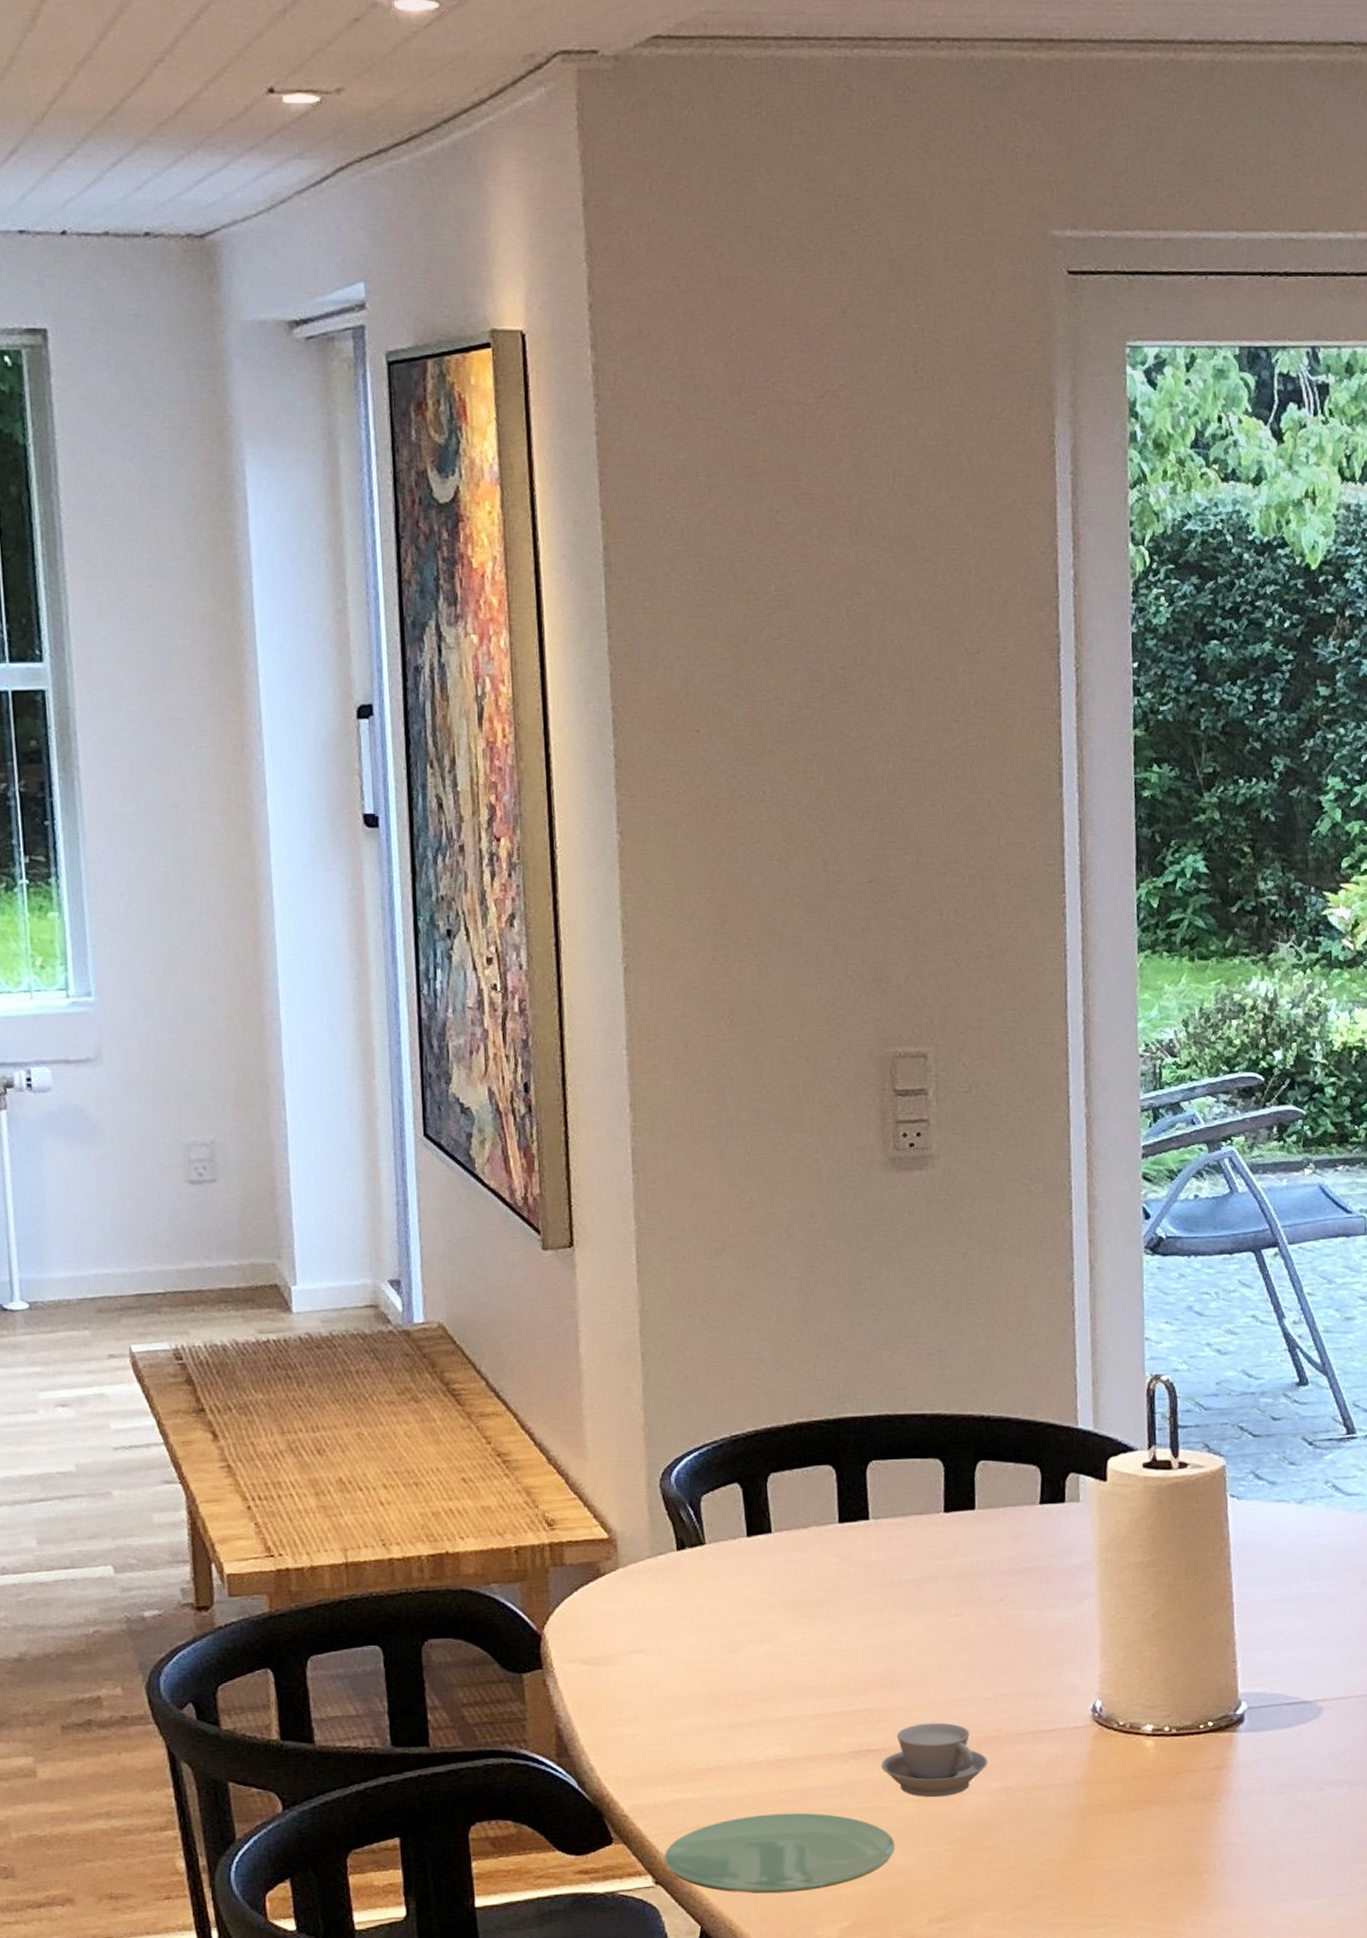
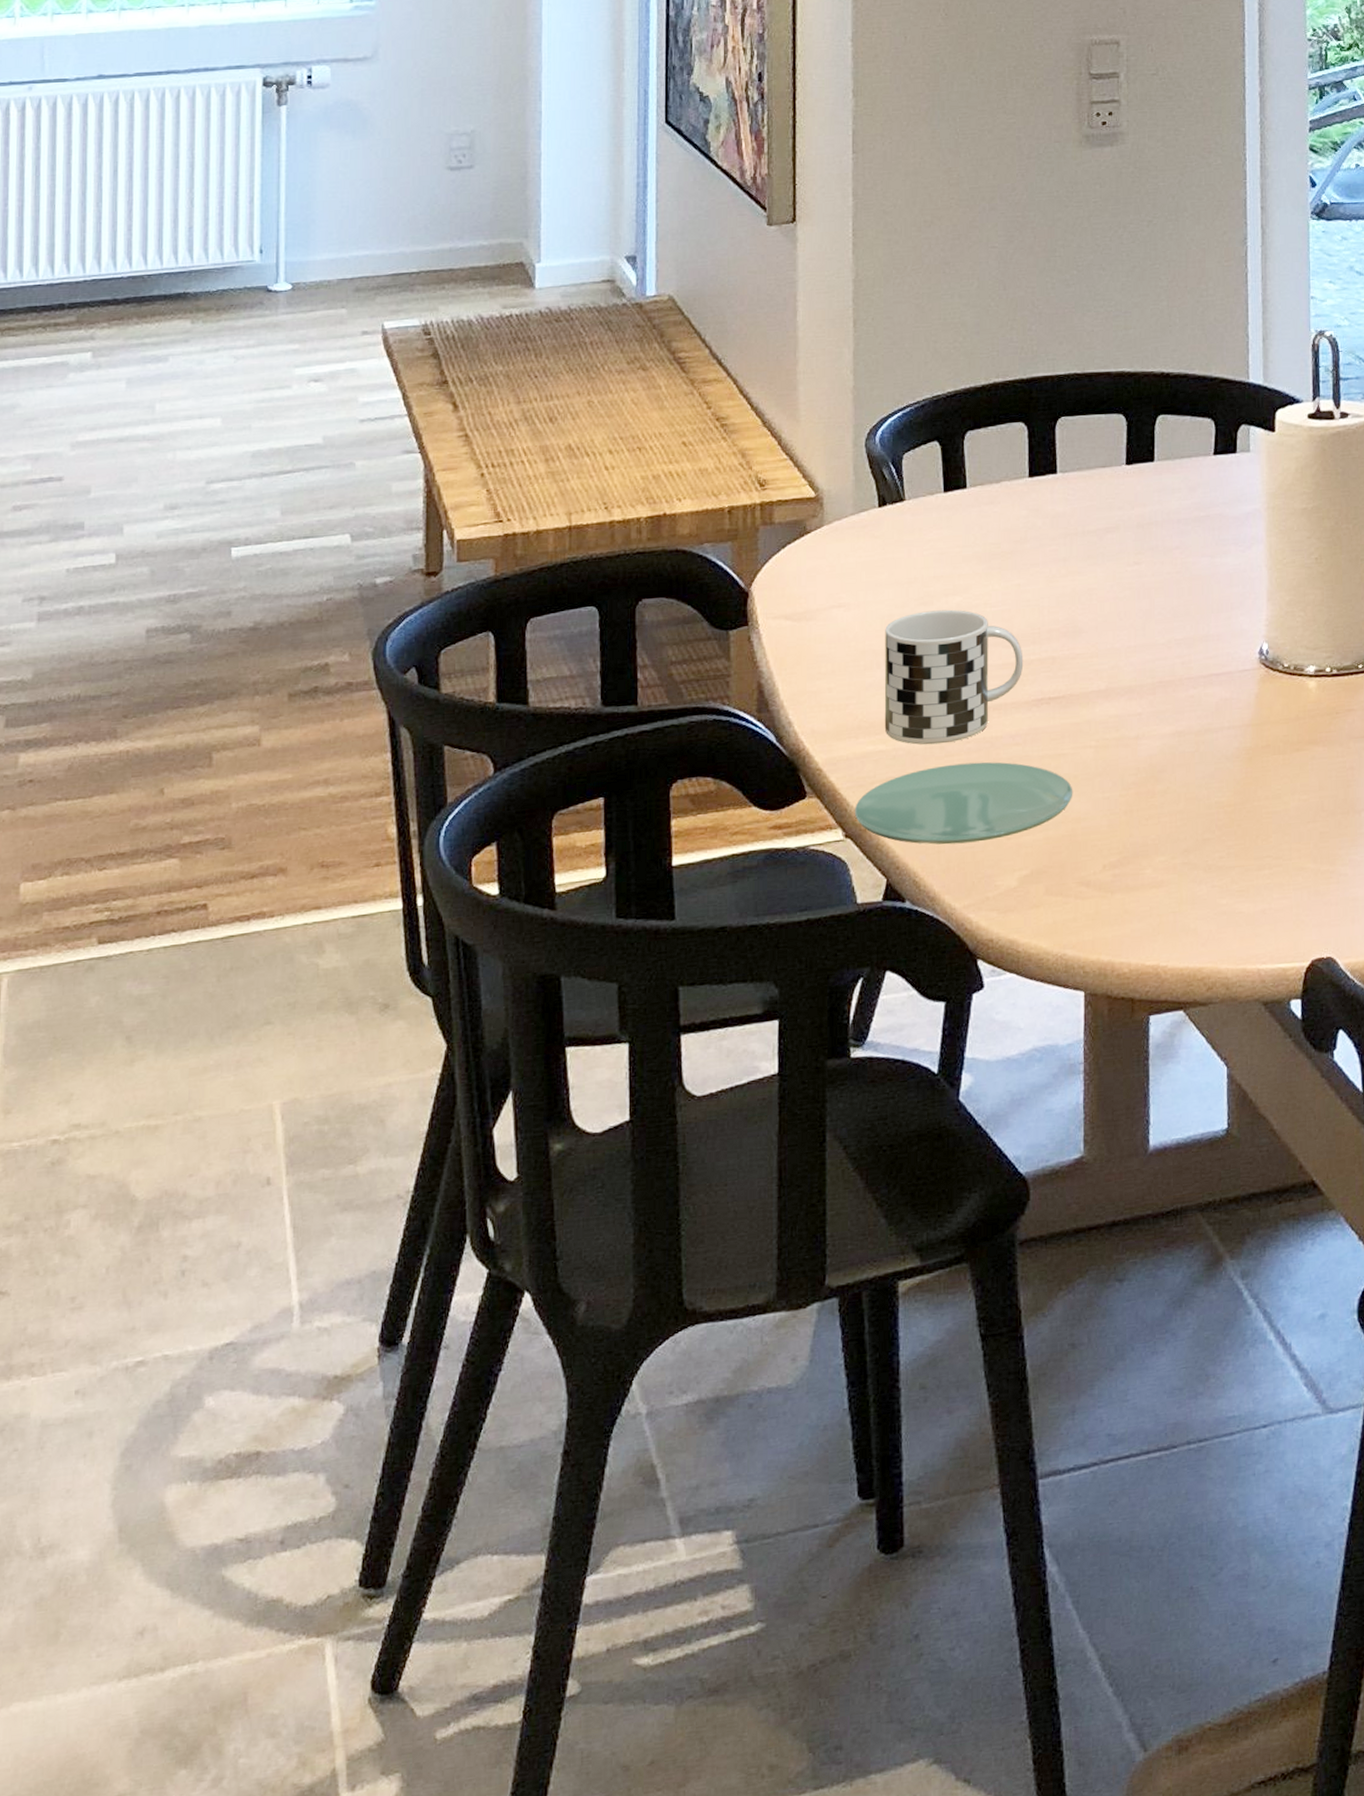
cup: none [689,1657,839,1795] -> present [884,609,1024,745]
cup: present [881,1722,988,1798] -> none [1062,669,1162,744]

